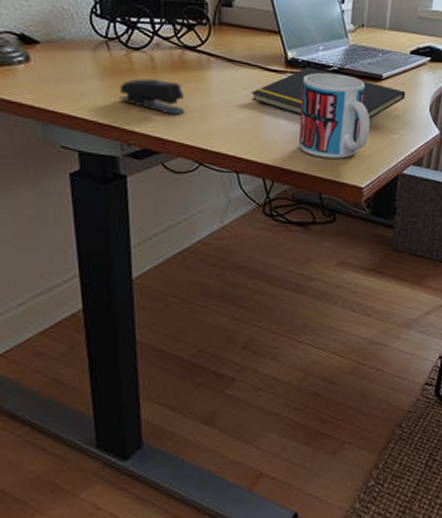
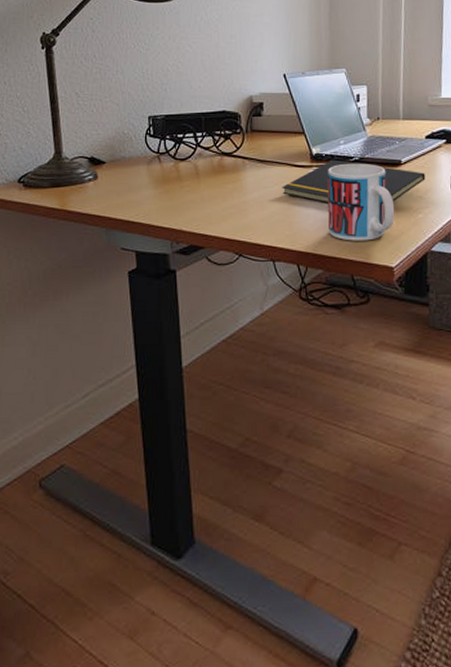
stapler: present [119,78,185,115] -> none [169,184,224,213]

